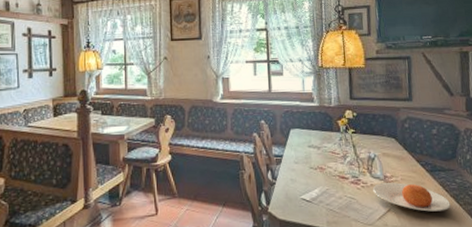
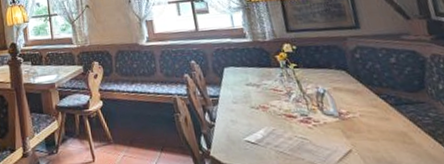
plate: present [372,182,451,212] -> none [326,119,428,151]

